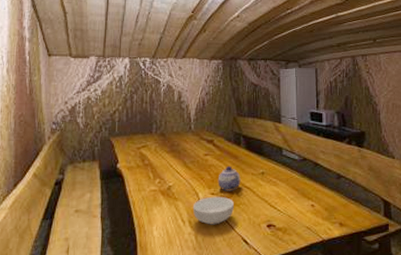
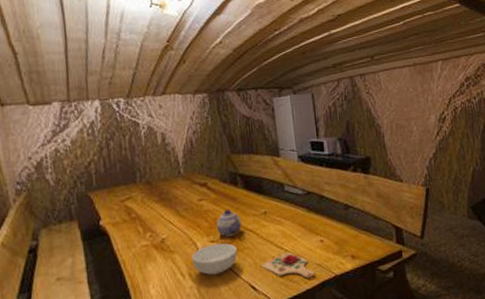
cutting board: none [255,211,303,239] -> present [261,251,315,279]

